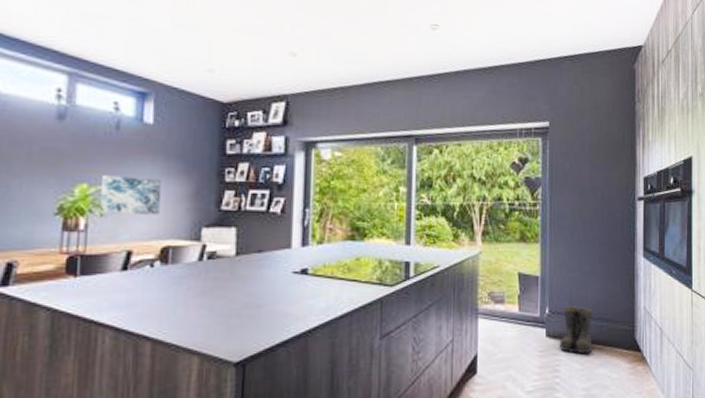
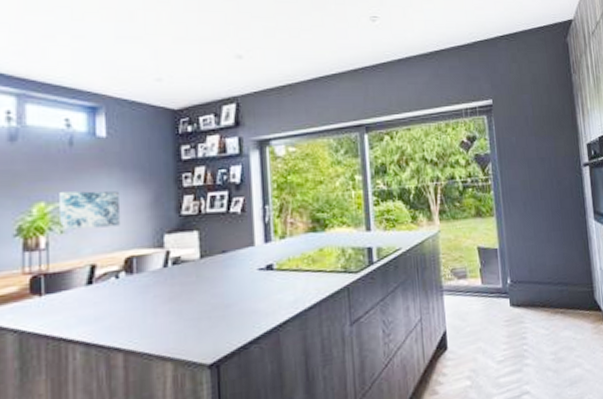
boots: present [559,306,593,355] -> none [523,274,556,320]

